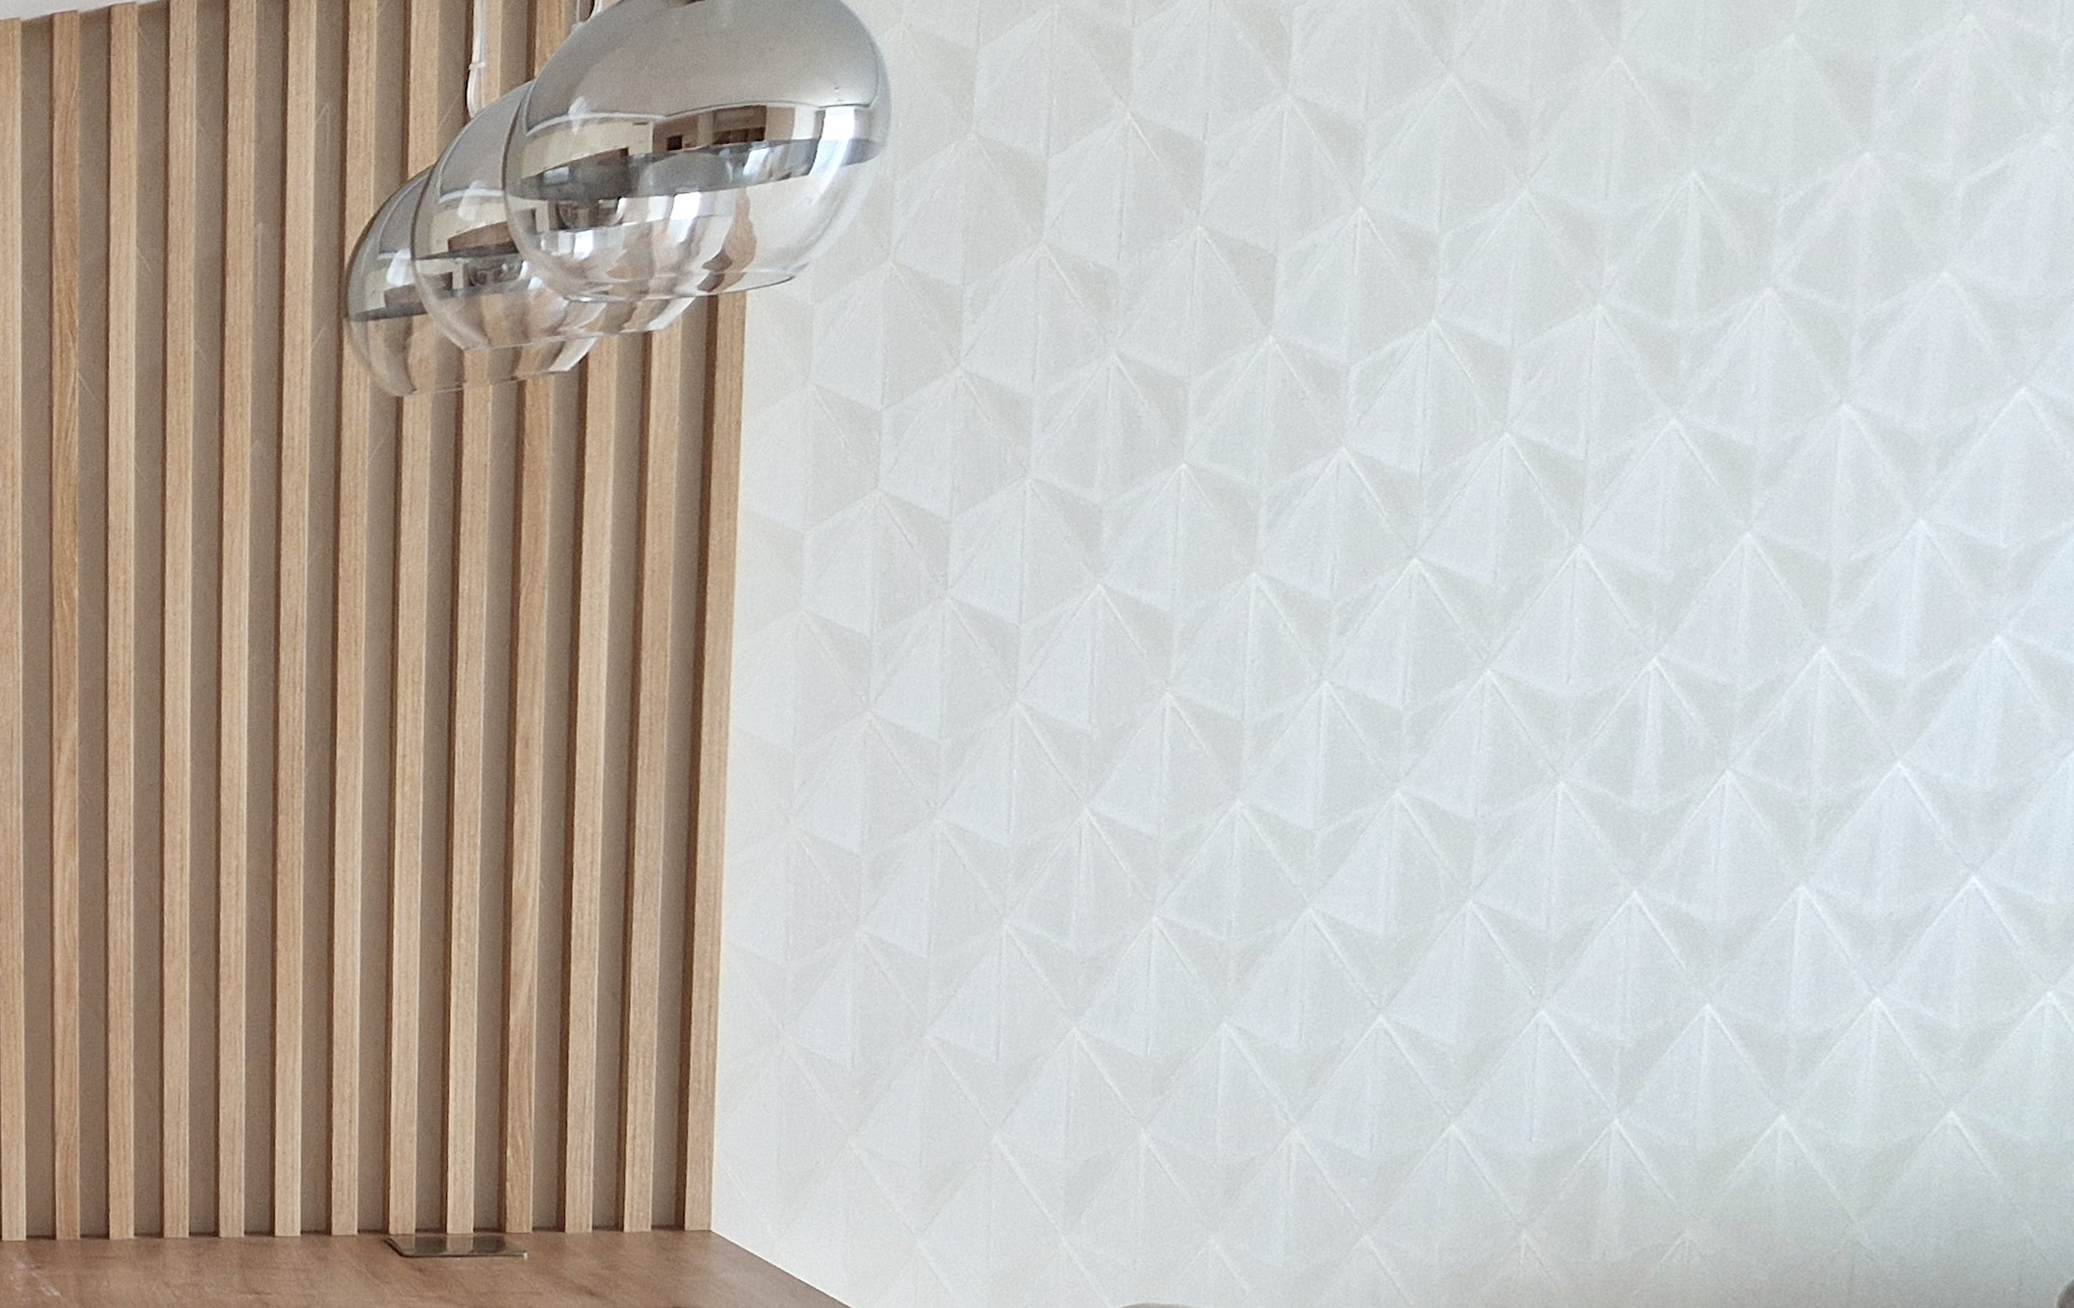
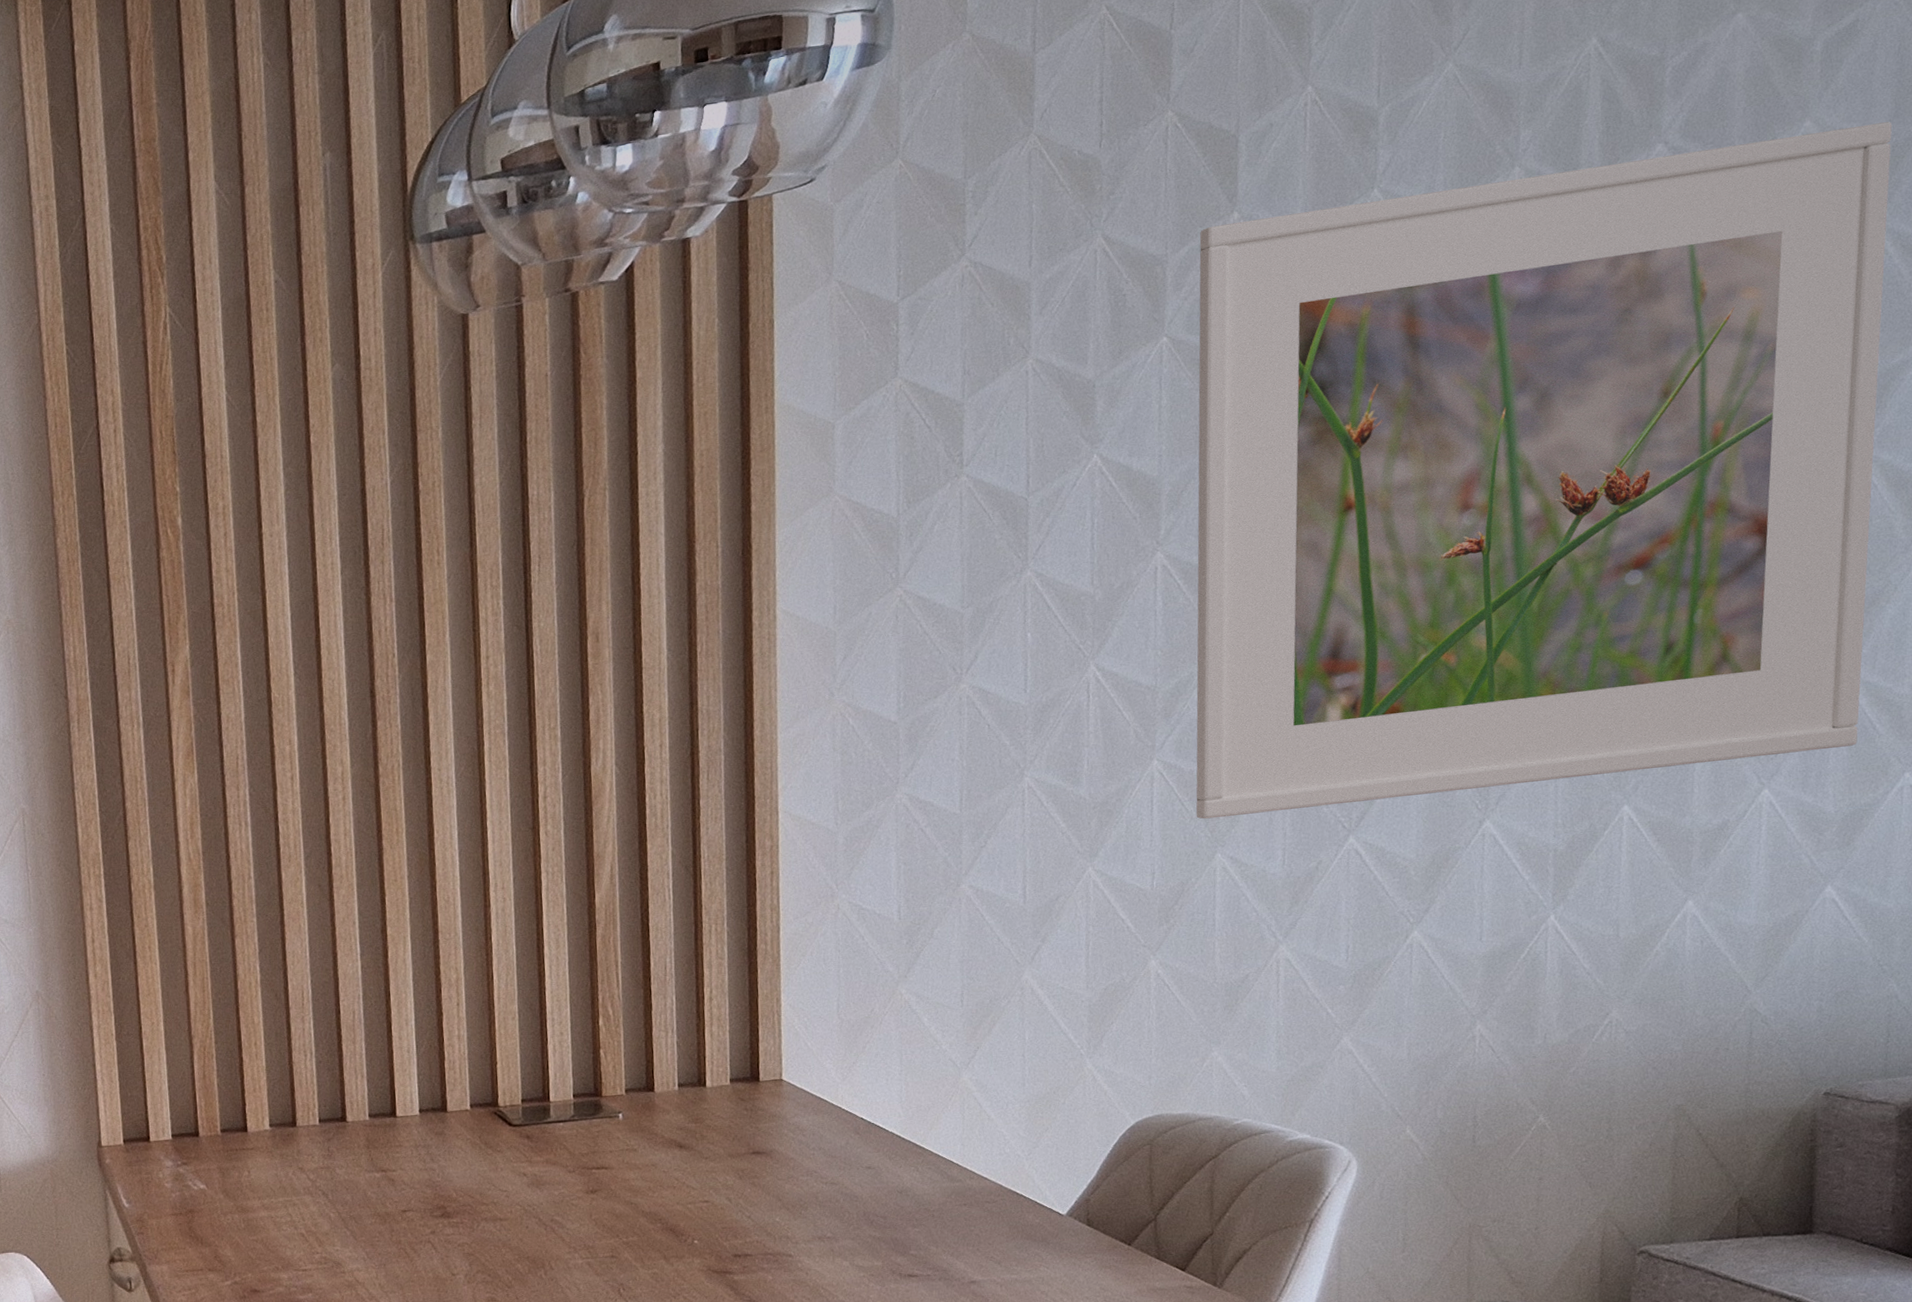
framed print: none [1199,277,2047,984] -> present [1196,122,1893,819]

